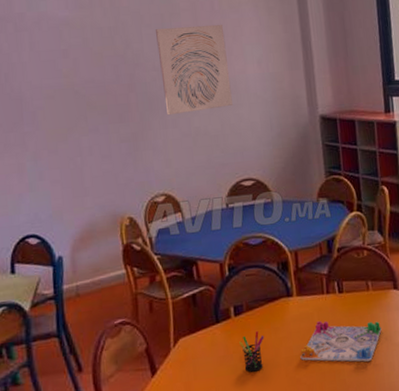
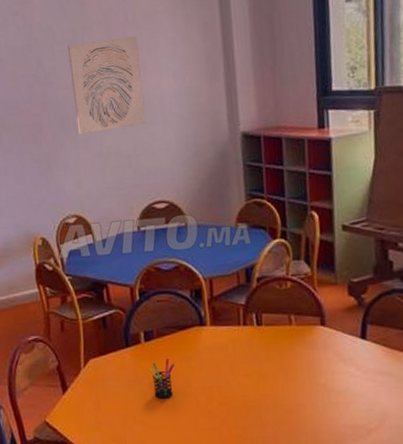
board game: present [300,321,382,362] -> none [212,353,305,400]

